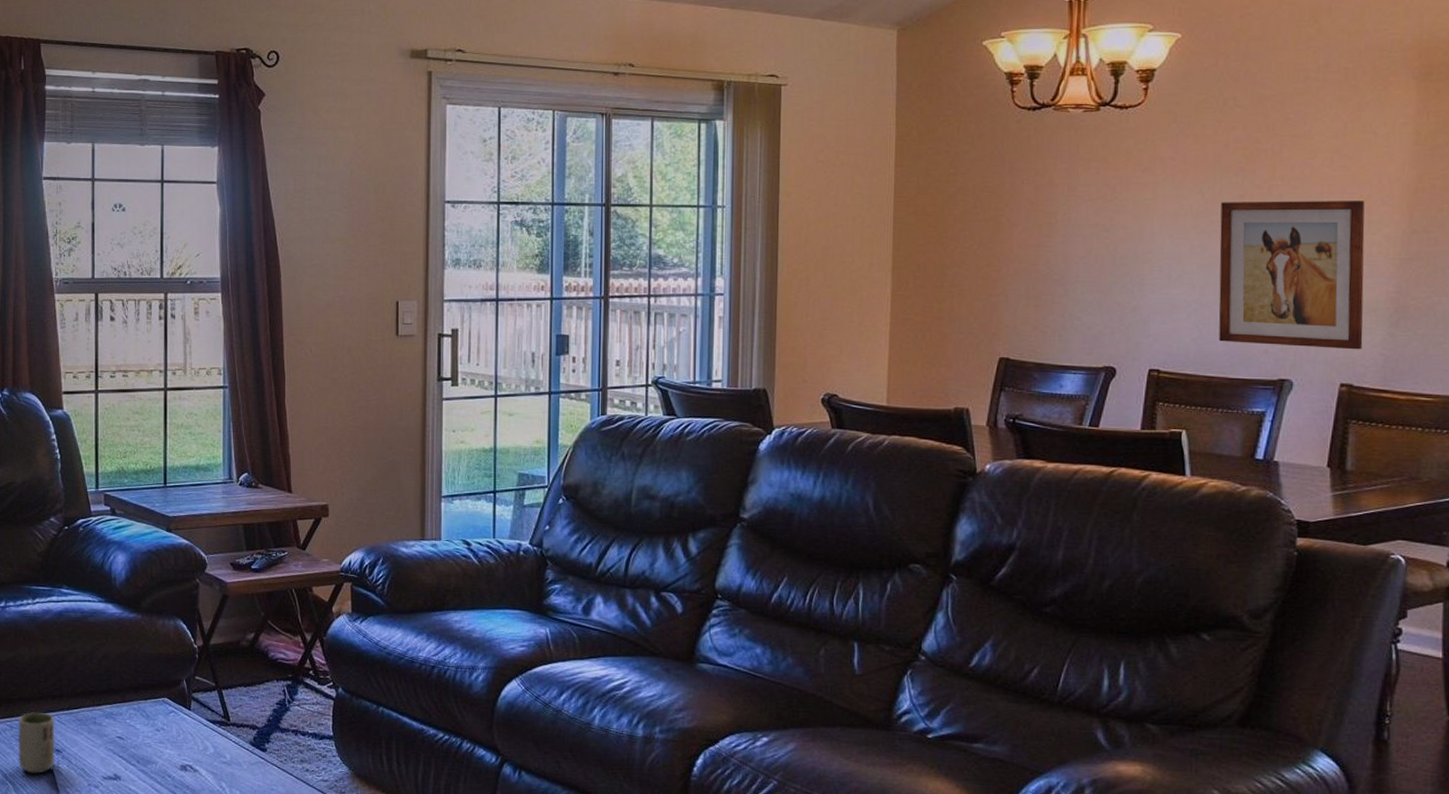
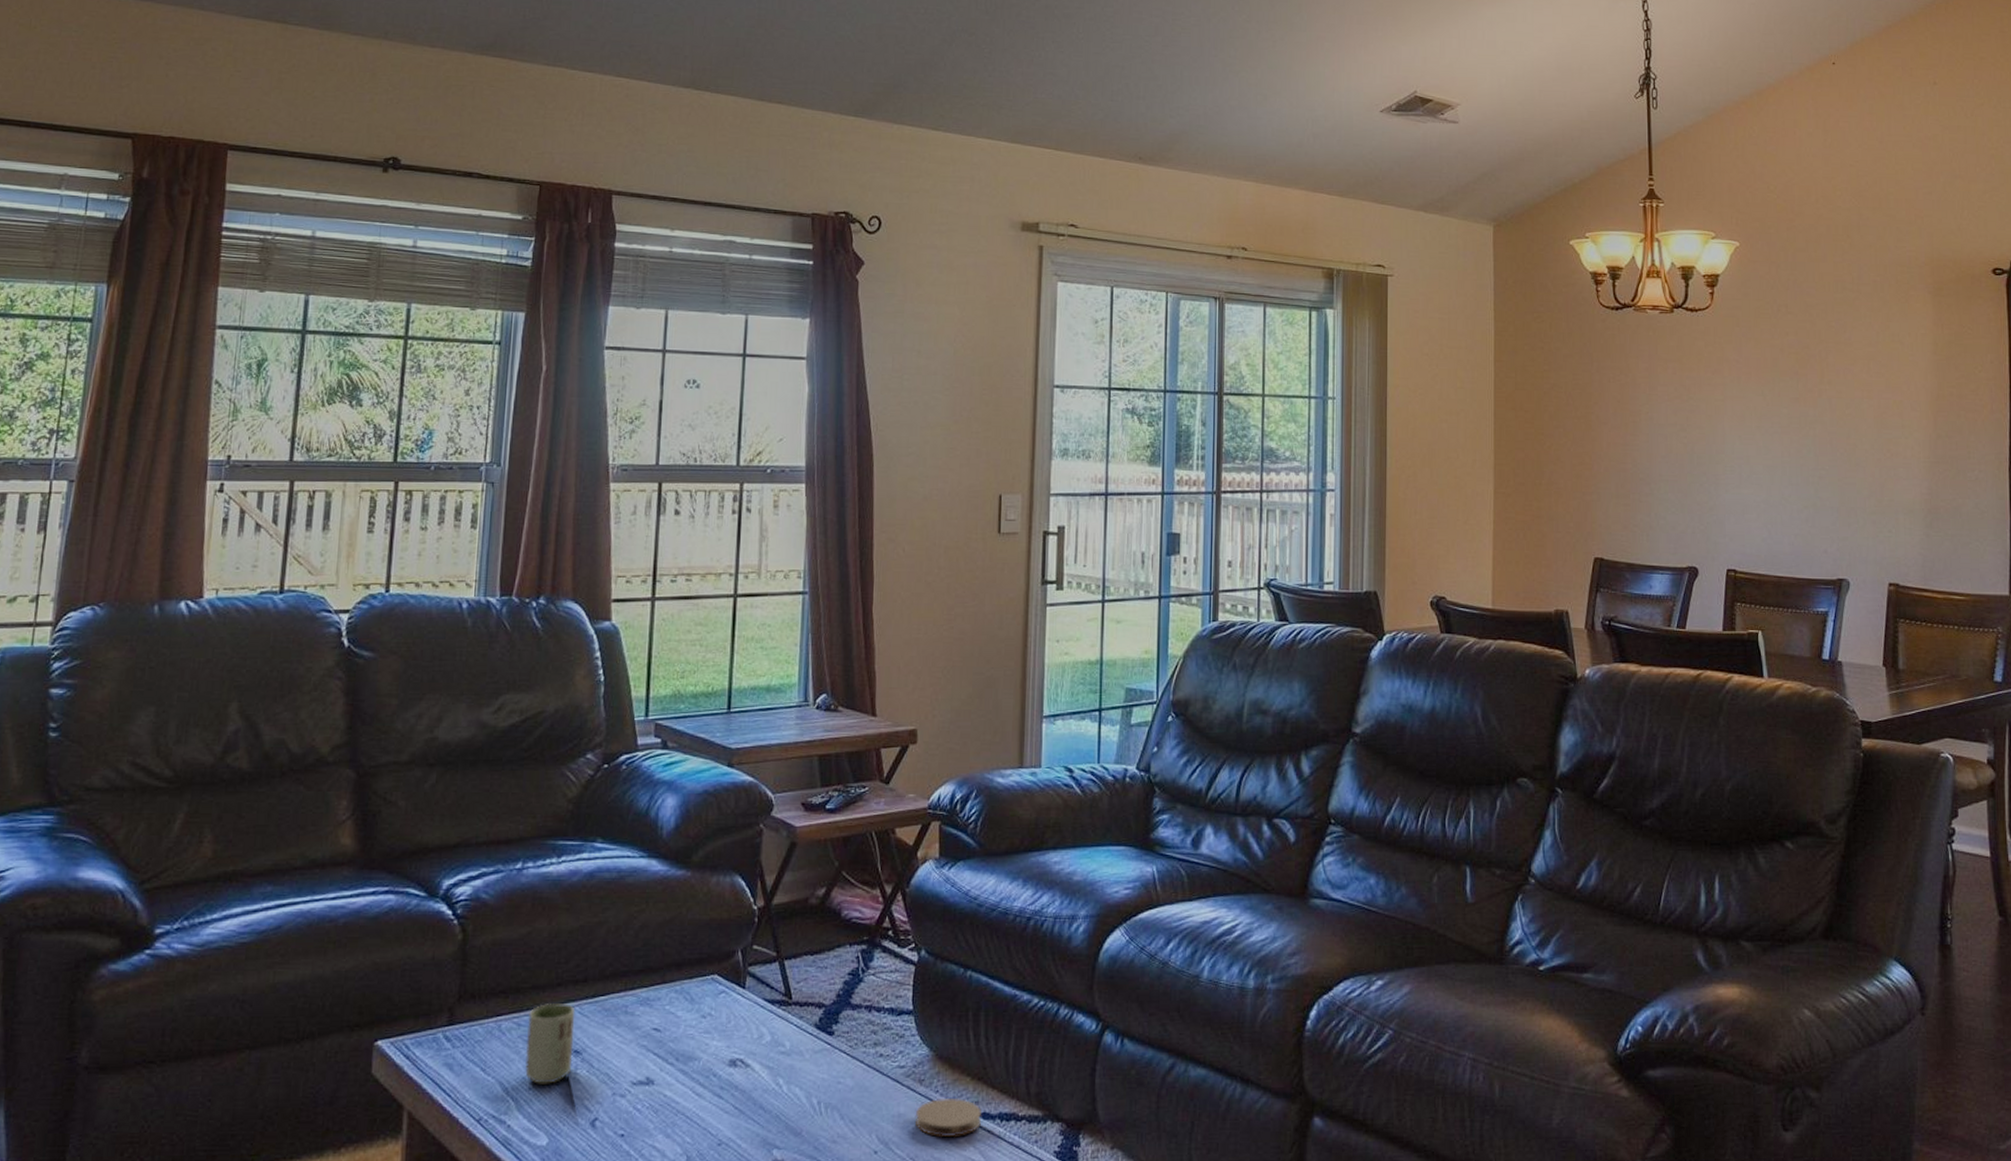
wall art: present [1218,201,1365,350] -> none [1780,404,1905,550]

